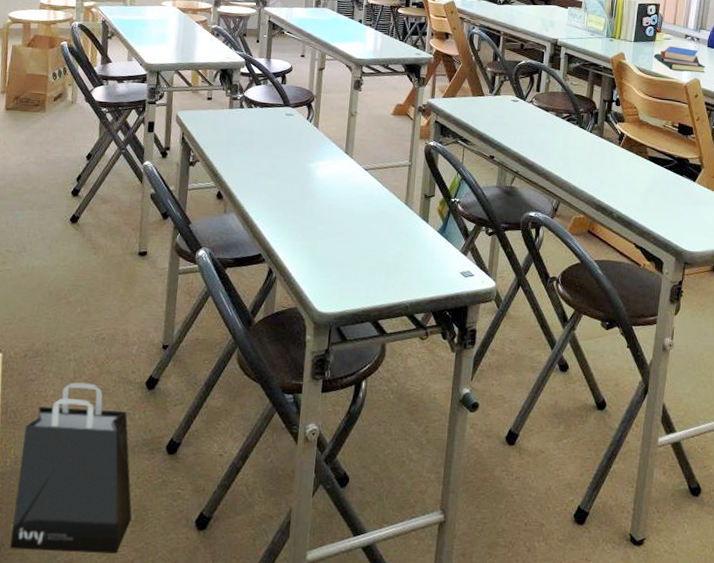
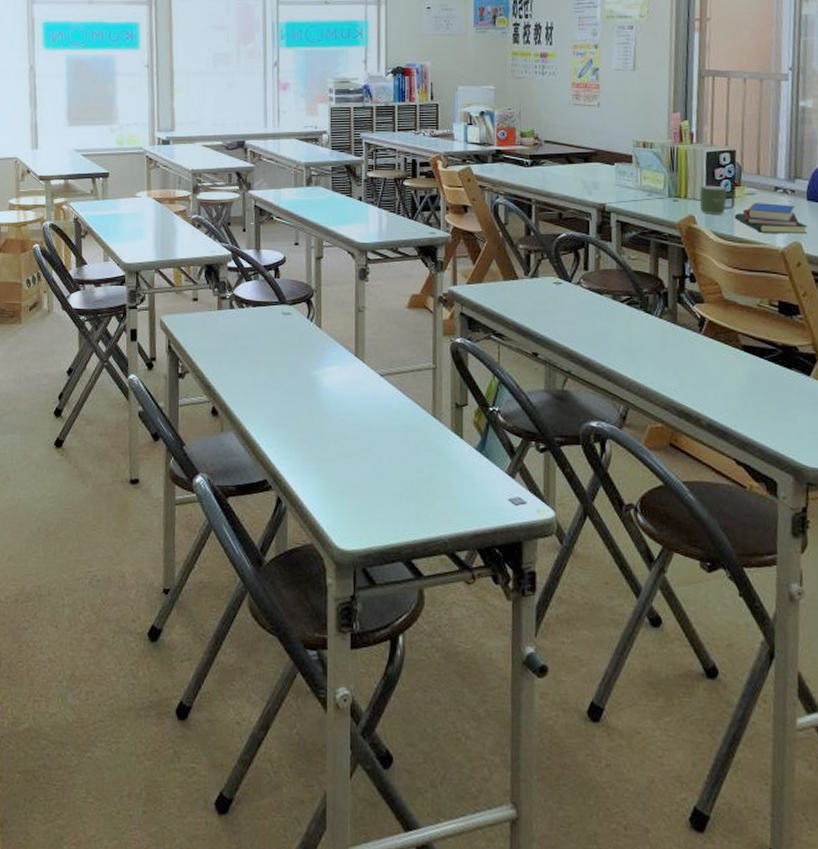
shopping bag: present [10,382,132,554] -> none [13,632,143,838]
mug: none [629,29,656,54] -> present [700,185,736,214]

